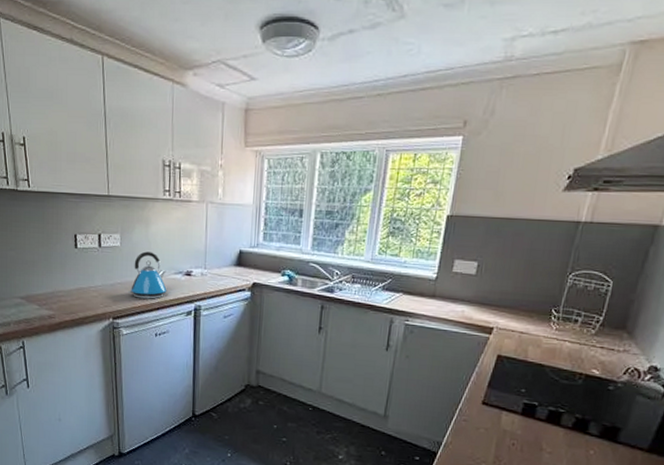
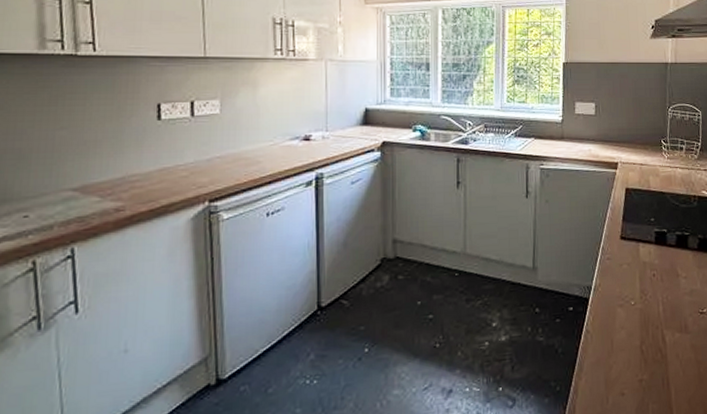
kettle: present [128,251,167,299] -> none [230,117,281,173]

